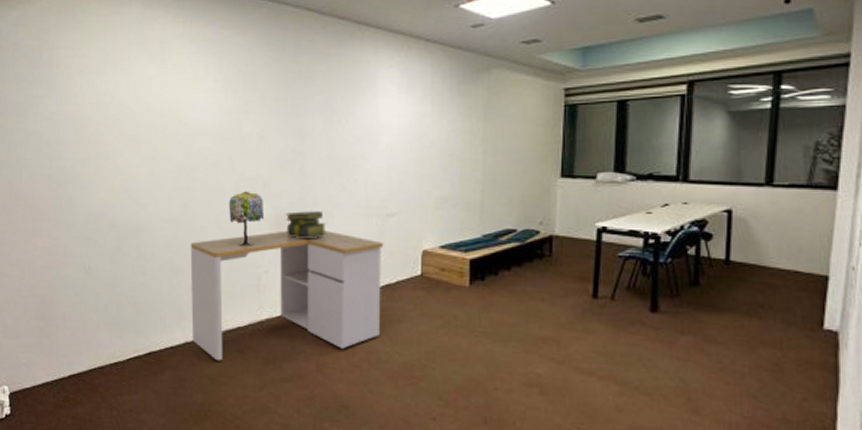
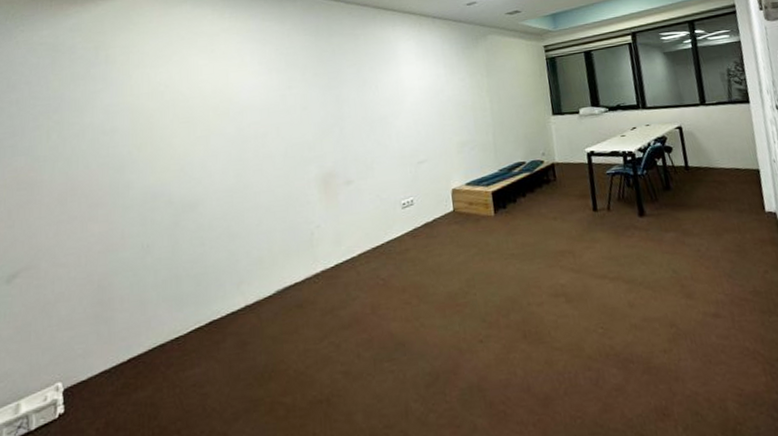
desk: present [190,230,384,361] -> none [245,182,425,320]
table lamp: present [229,191,265,248] -> none [279,155,313,208]
stack of books: present [286,211,327,239] -> none [331,166,369,193]

